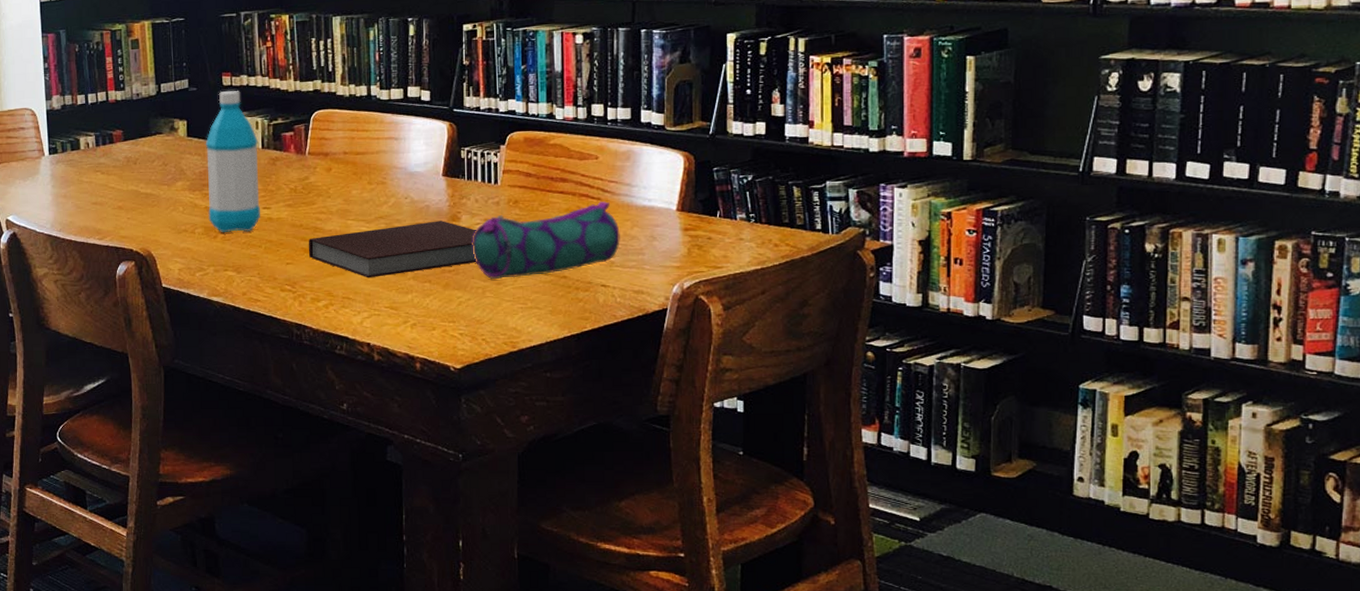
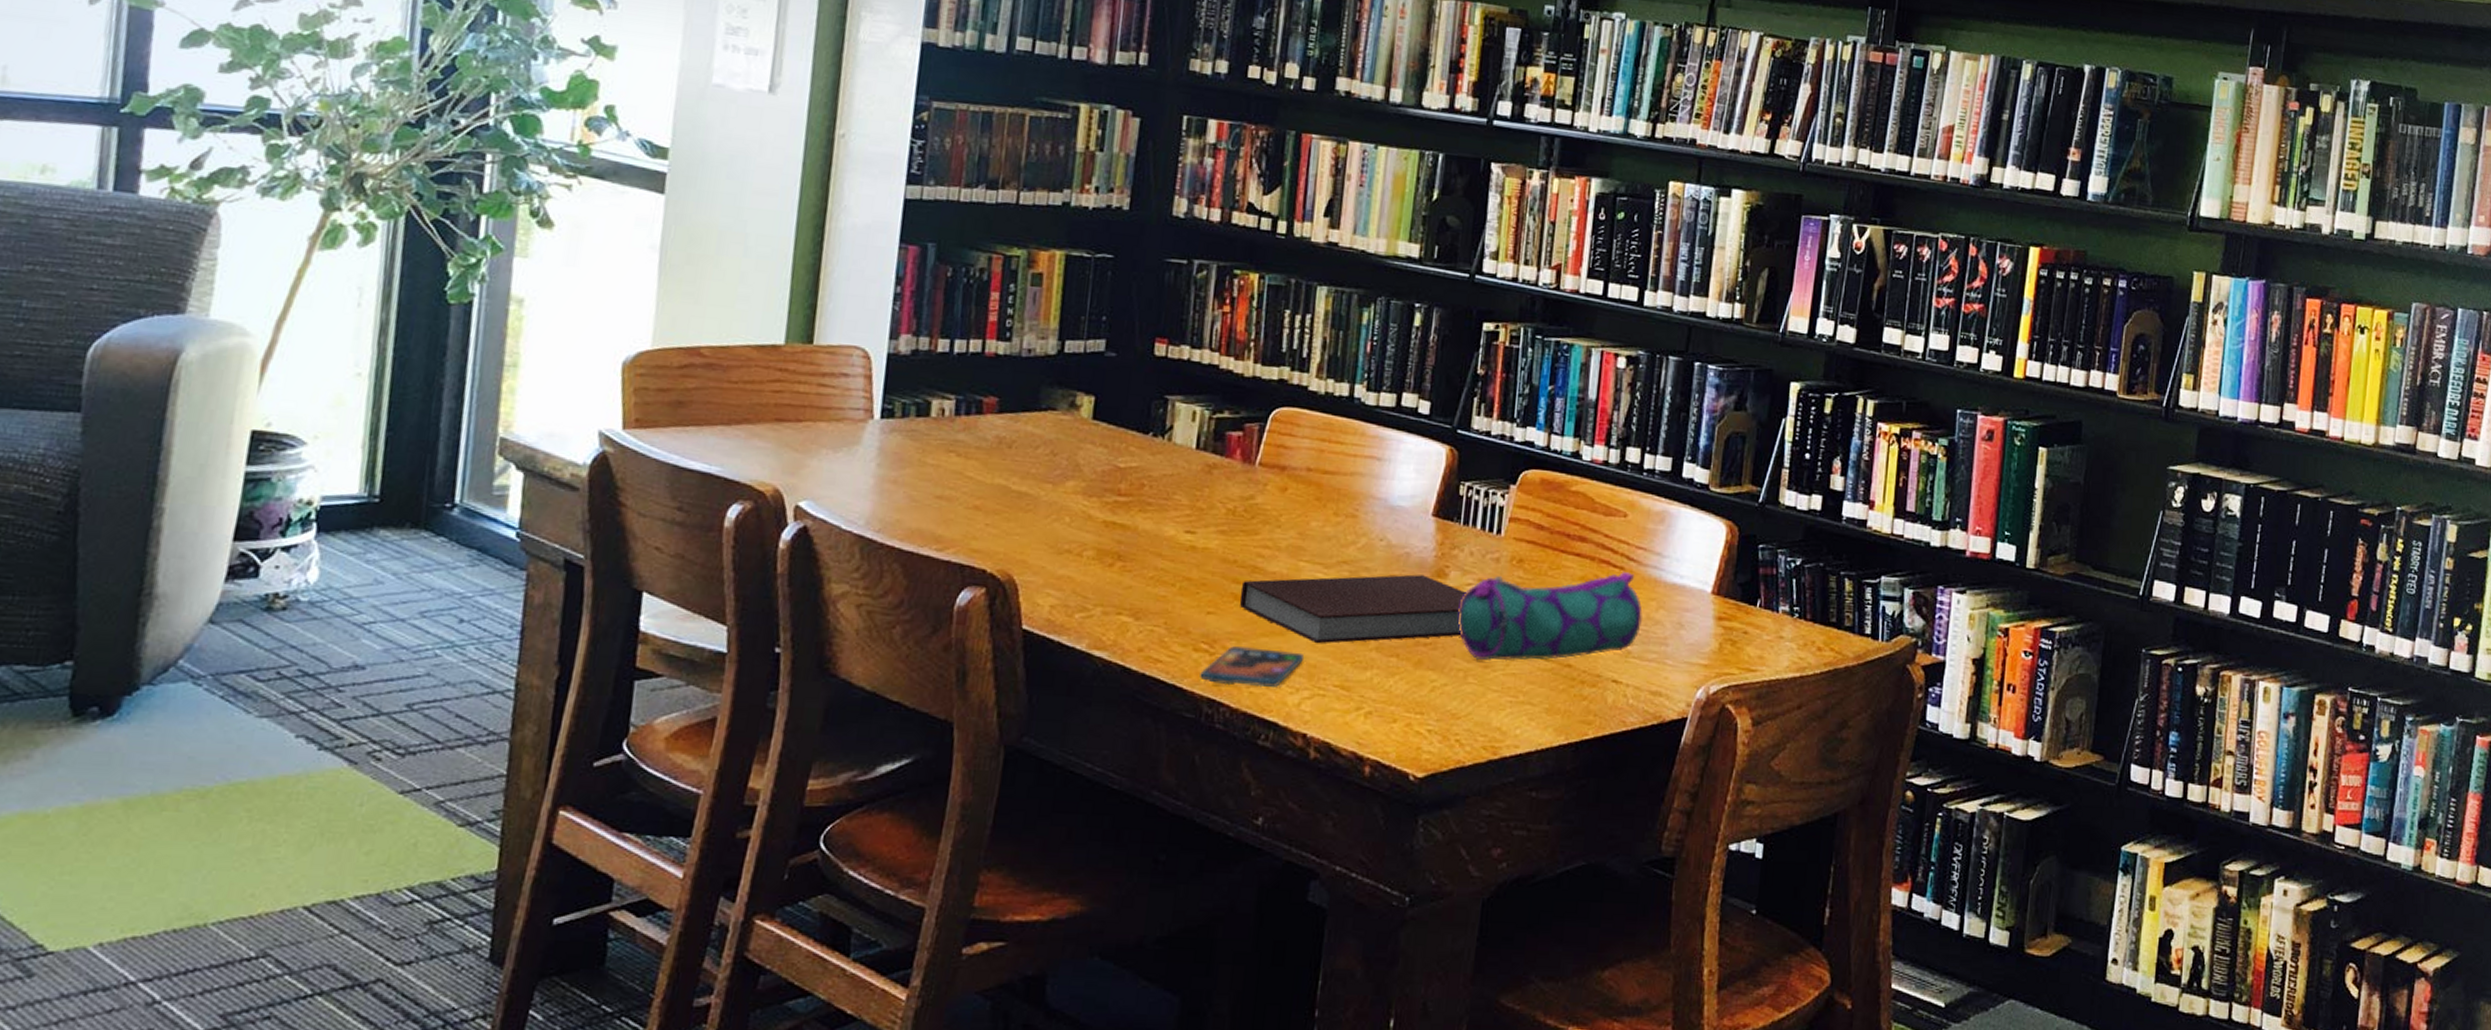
water bottle: present [205,90,260,233] -> none [1105,363,1192,563]
smartphone: none [288,285,361,314] -> present [1200,646,1305,688]

